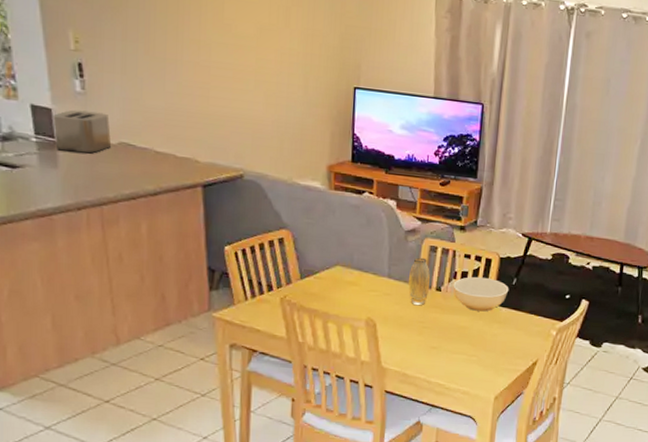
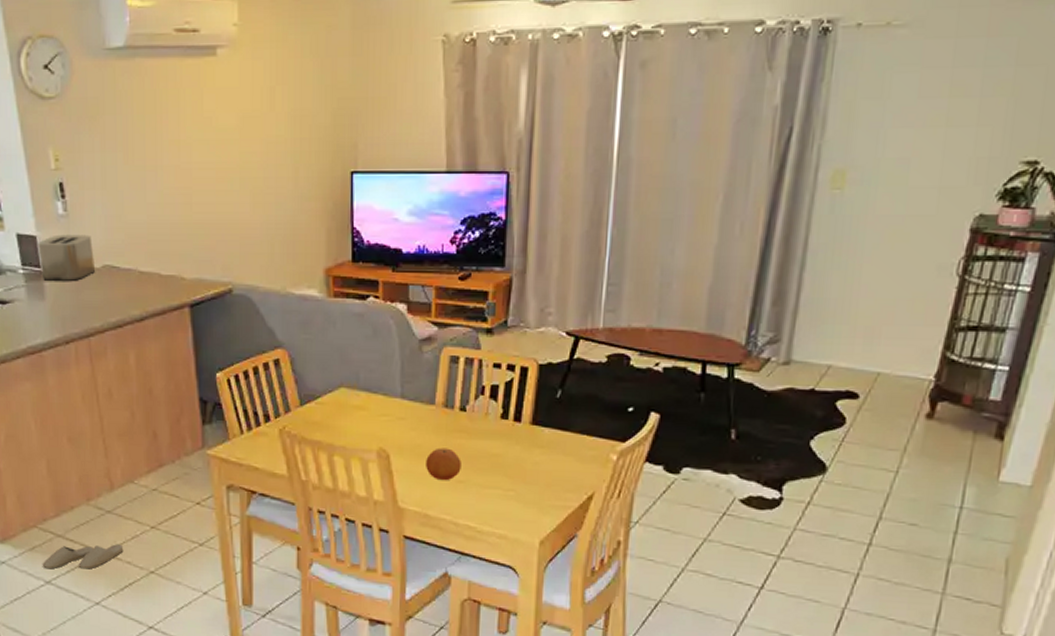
slippers: none [42,393,127,416] -> present [42,544,124,569]
fruit: none [406,319,436,347] -> present [426,447,461,481]
vase: present [408,257,431,305] -> none [426,371,453,430]
bowl: present [453,276,509,312] -> none [481,390,552,434]

